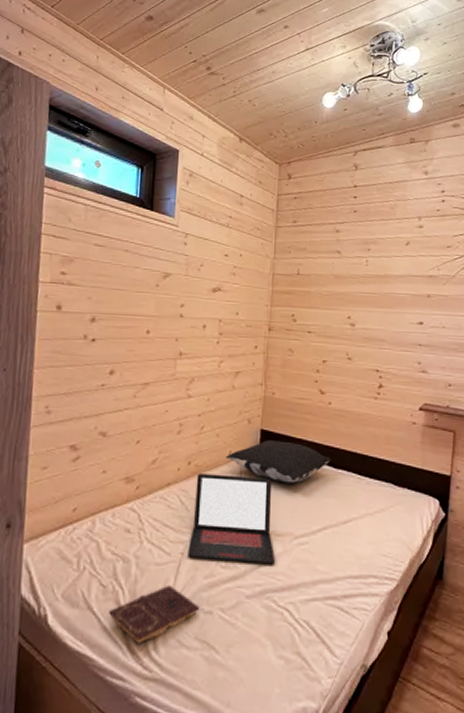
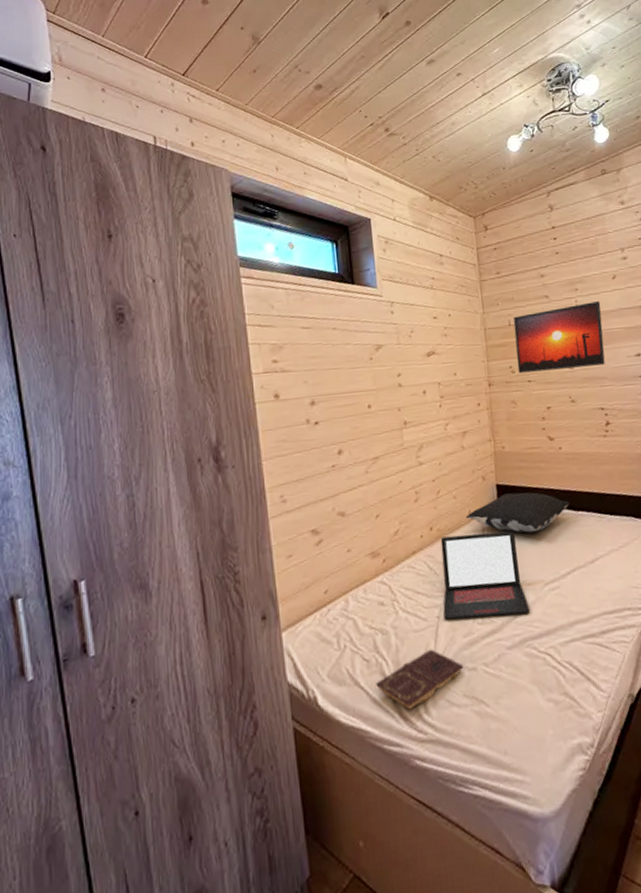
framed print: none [299,264,391,328] -> present [512,301,605,373]

